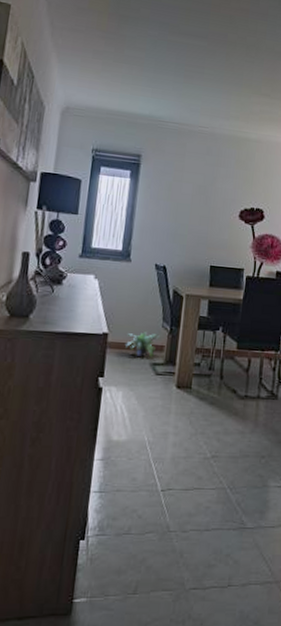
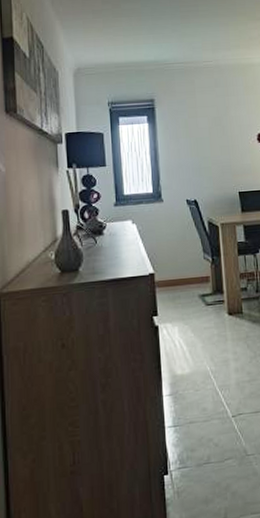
potted plant: present [125,332,159,357] -> none [172,266,203,290]

